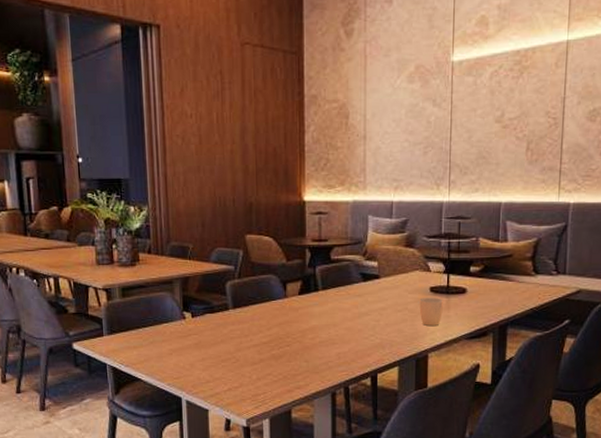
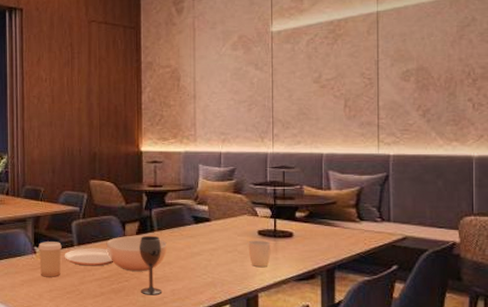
cup: none [188,305,215,345] -> present [38,241,62,277]
plate: none [217,311,274,331] -> present [64,248,114,266]
bowl: none [265,297,333,335] -> present [106,236,168,272]
wine glass: none [301,295,327,360] -> present [138,235,162,295]

